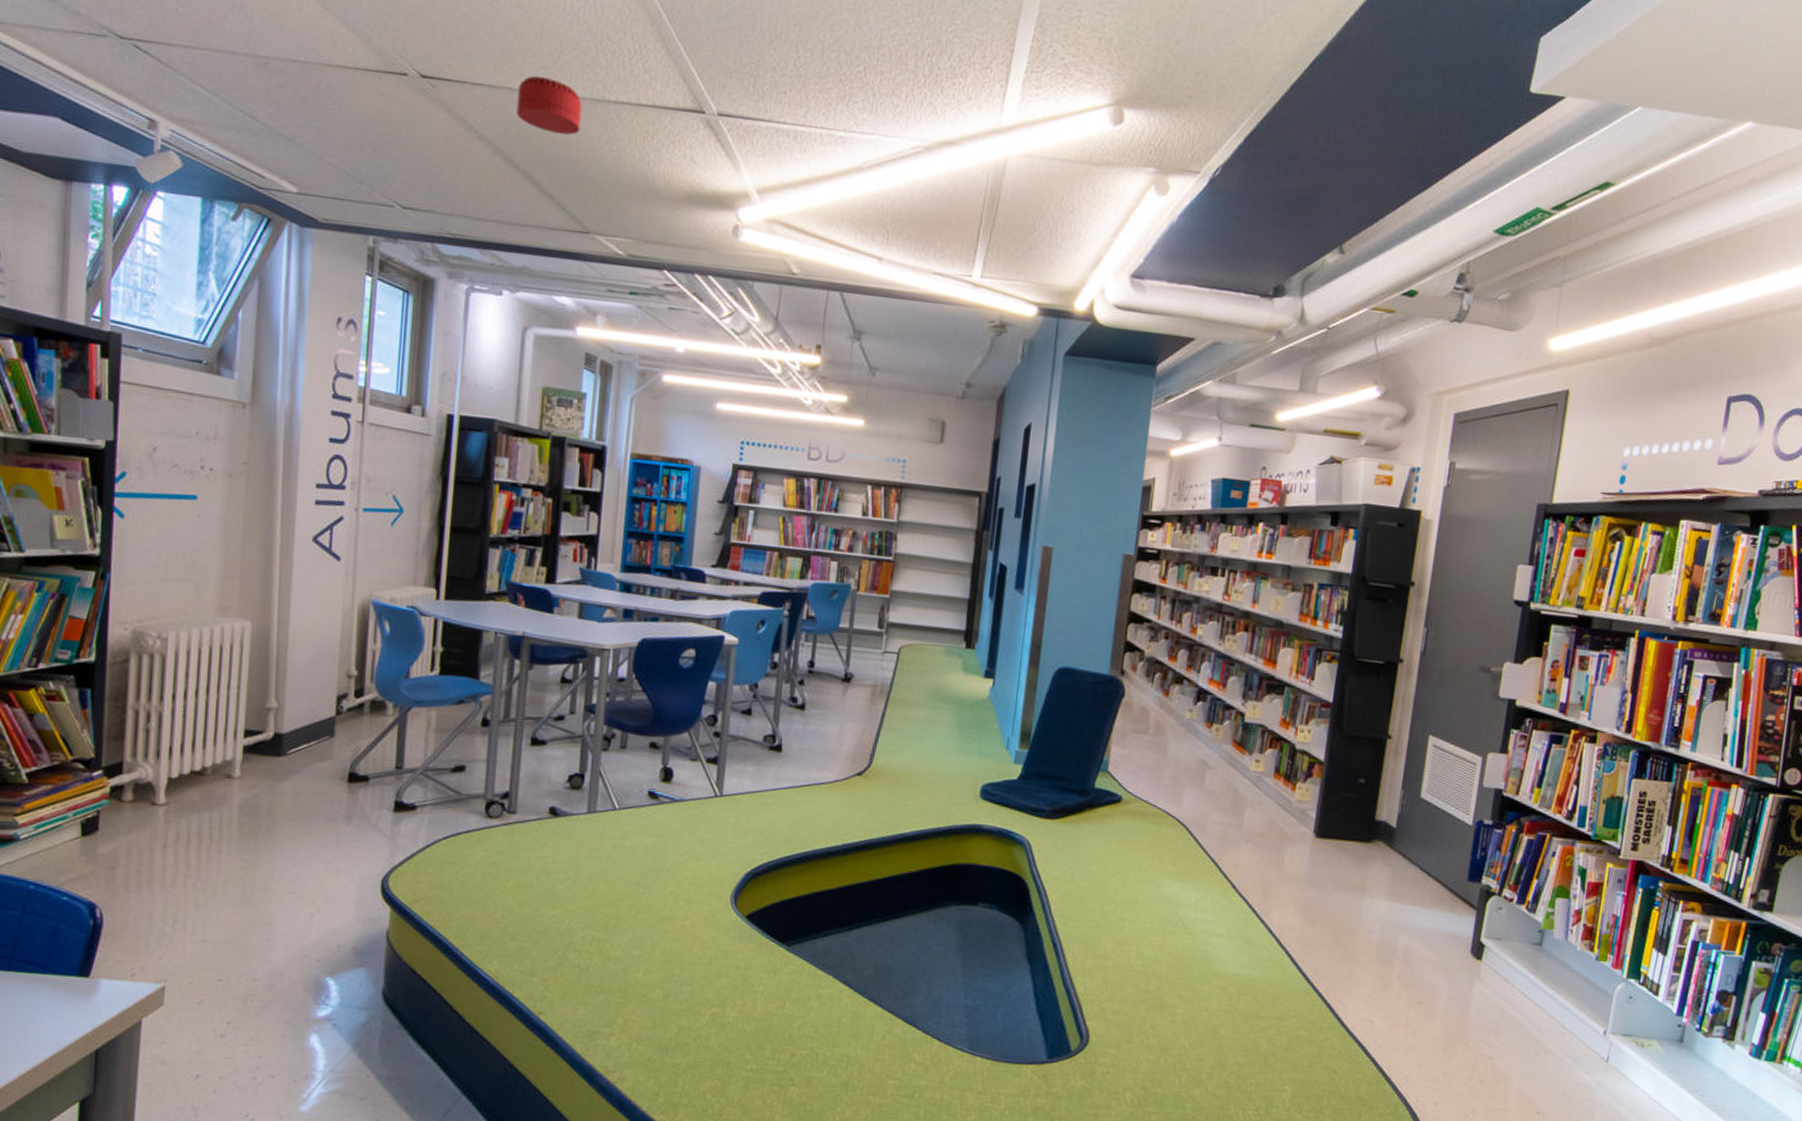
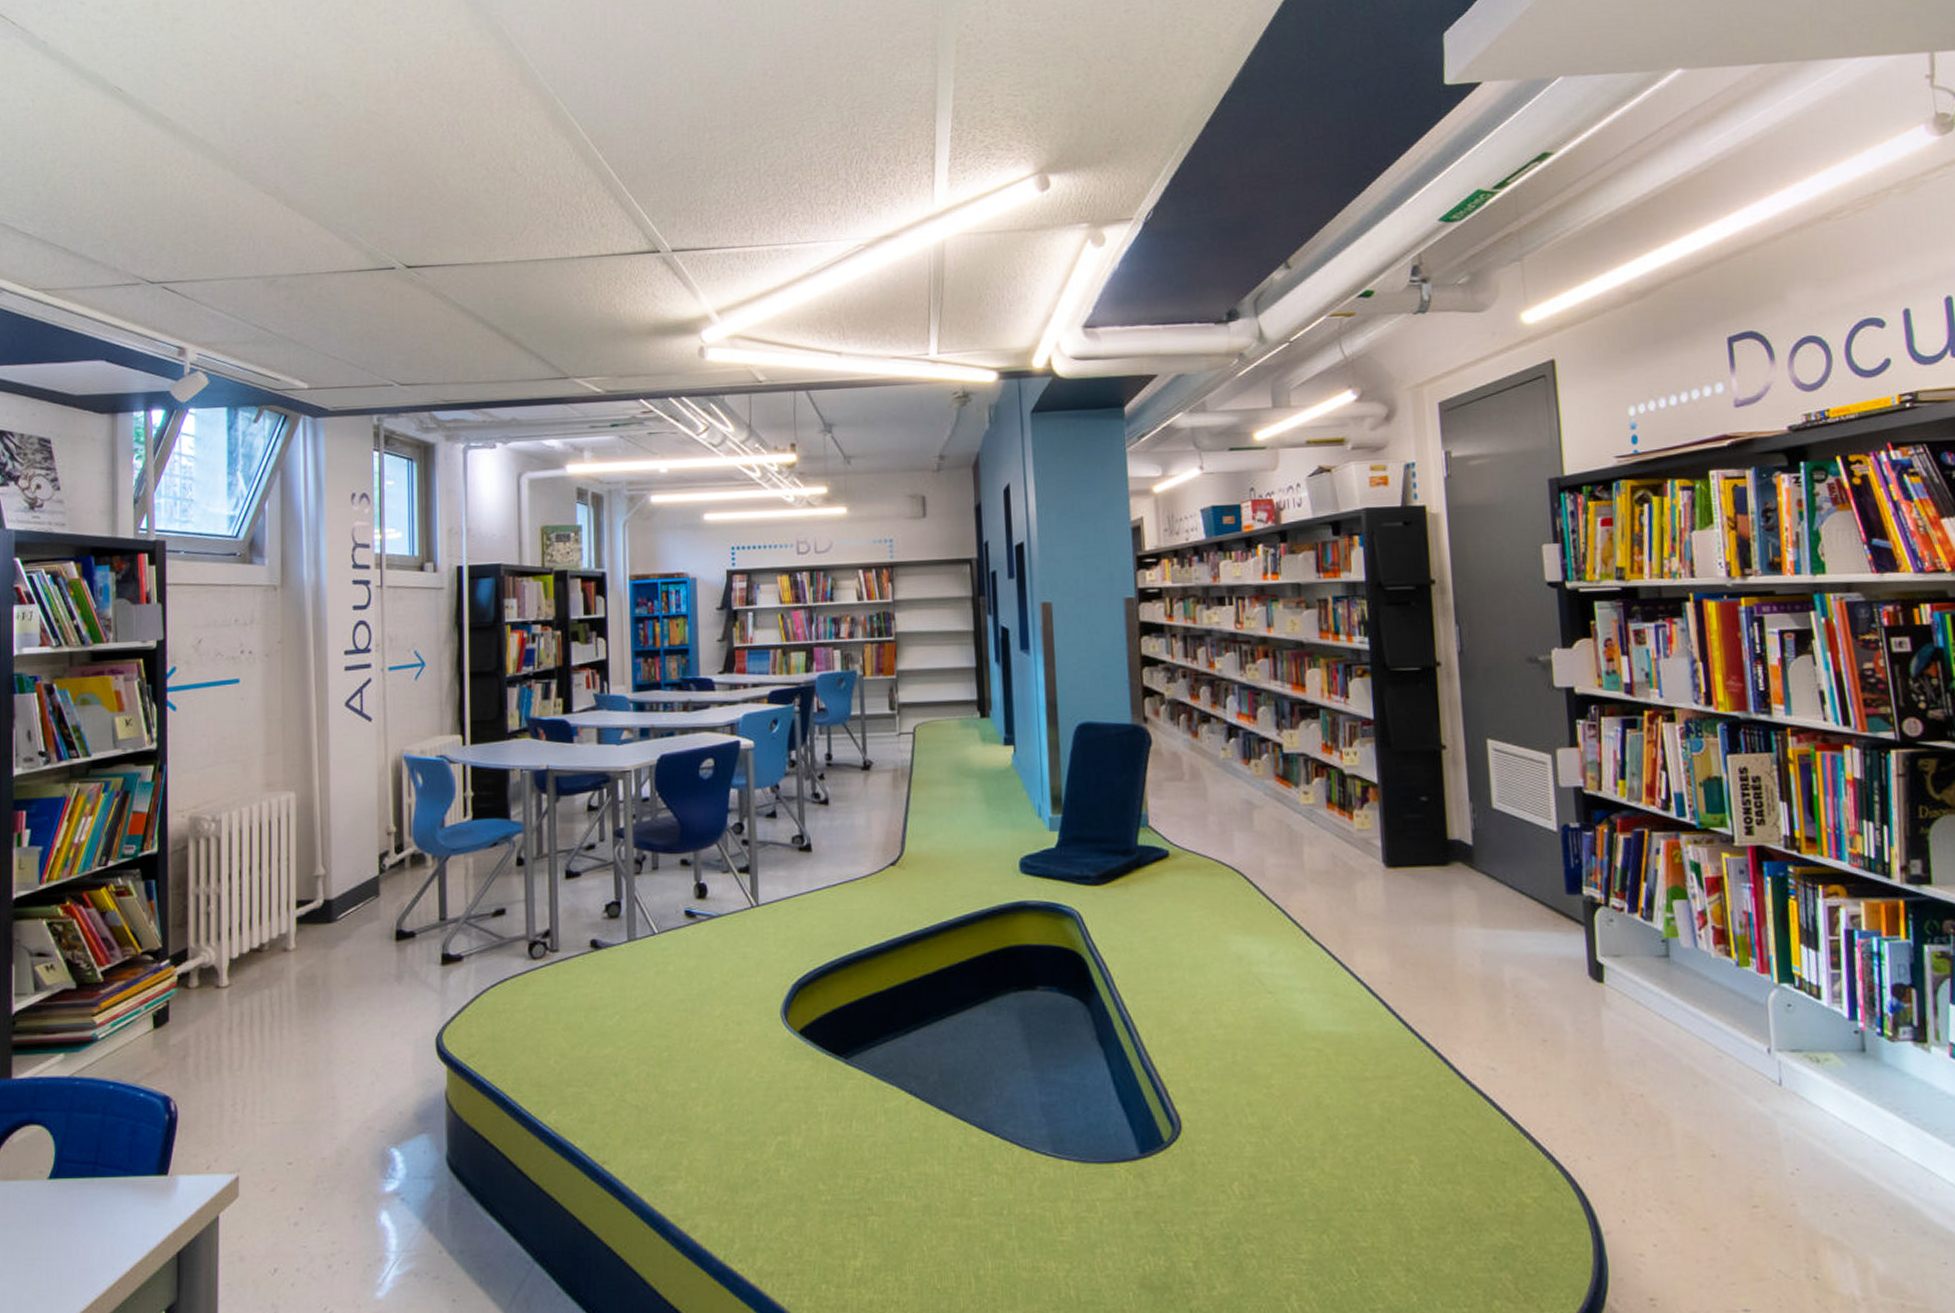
smoke detector: present [516,76,582,135] -> none [492,247,550,295]

